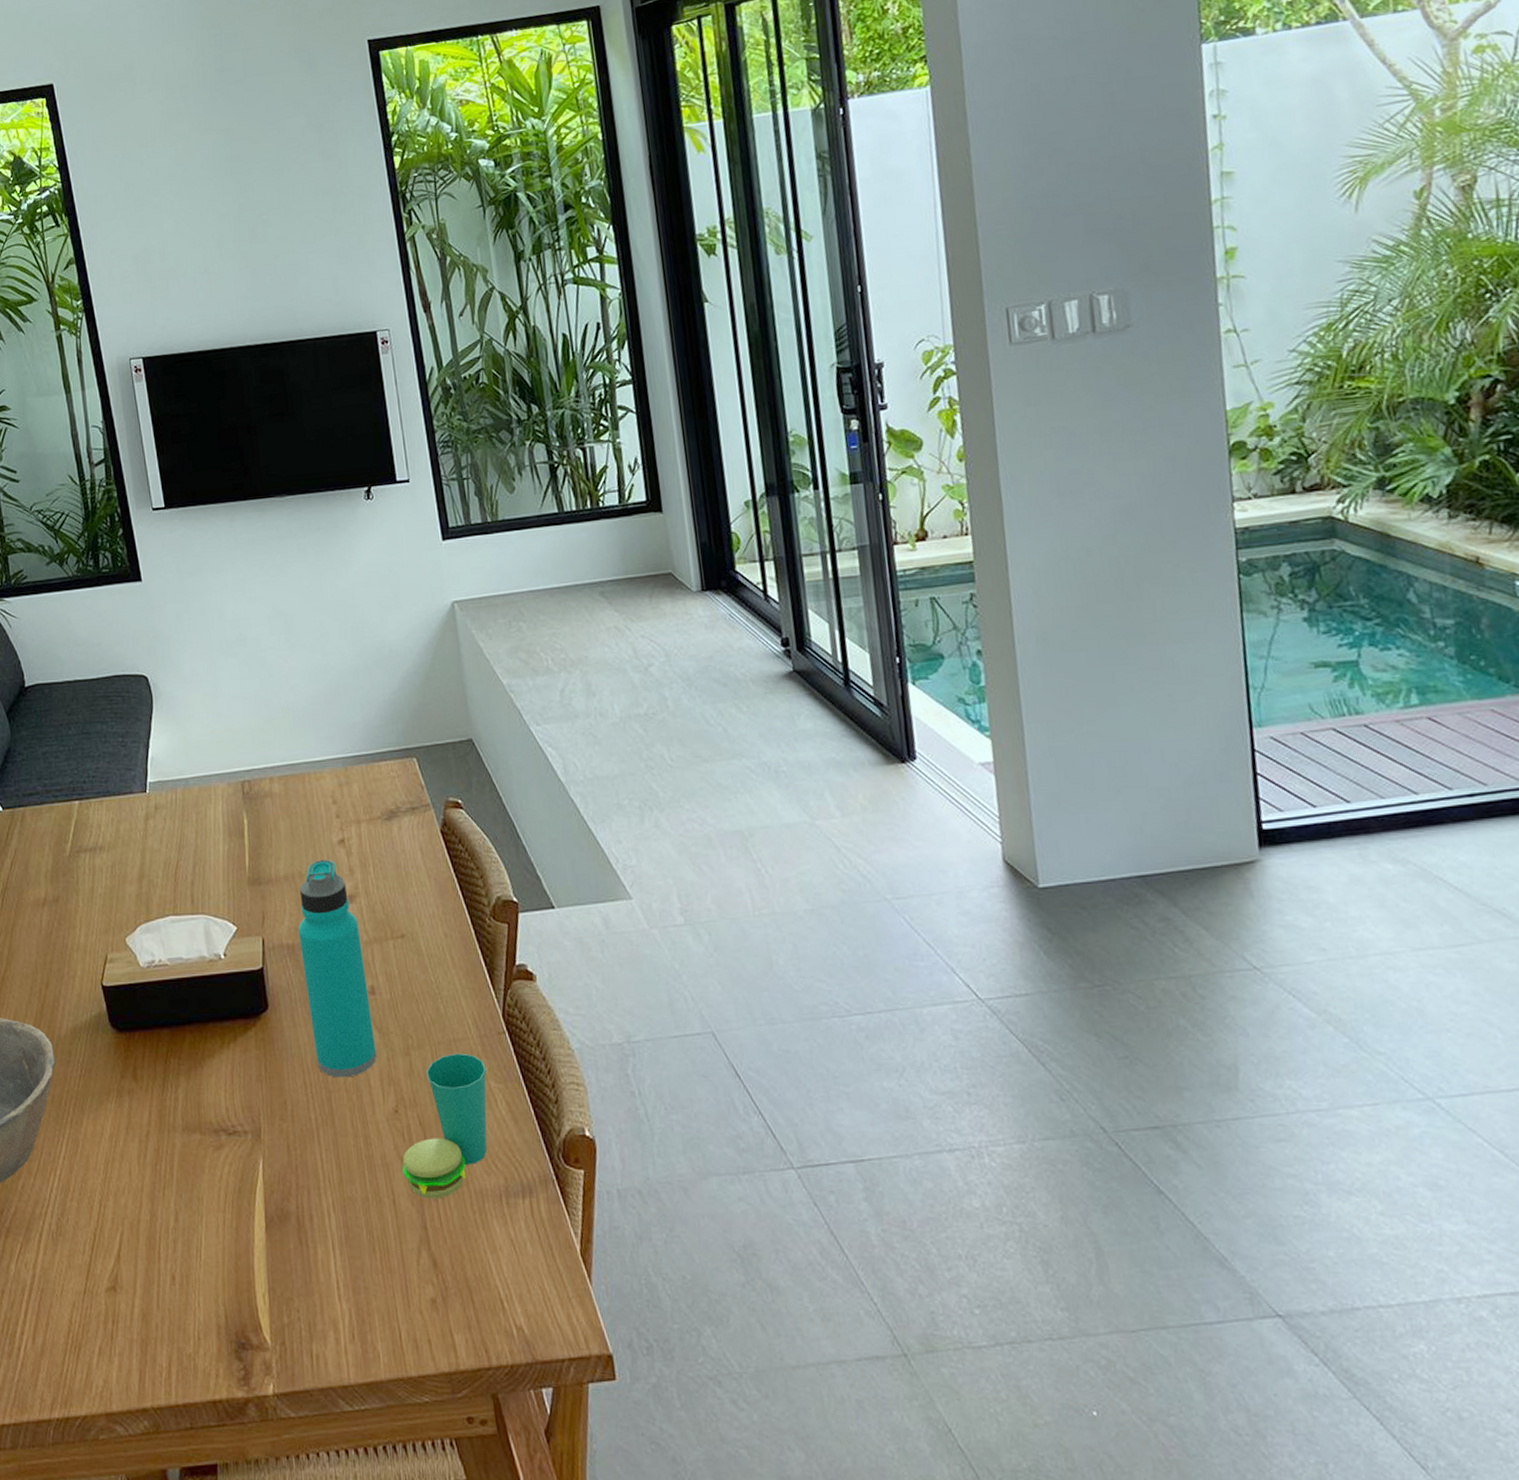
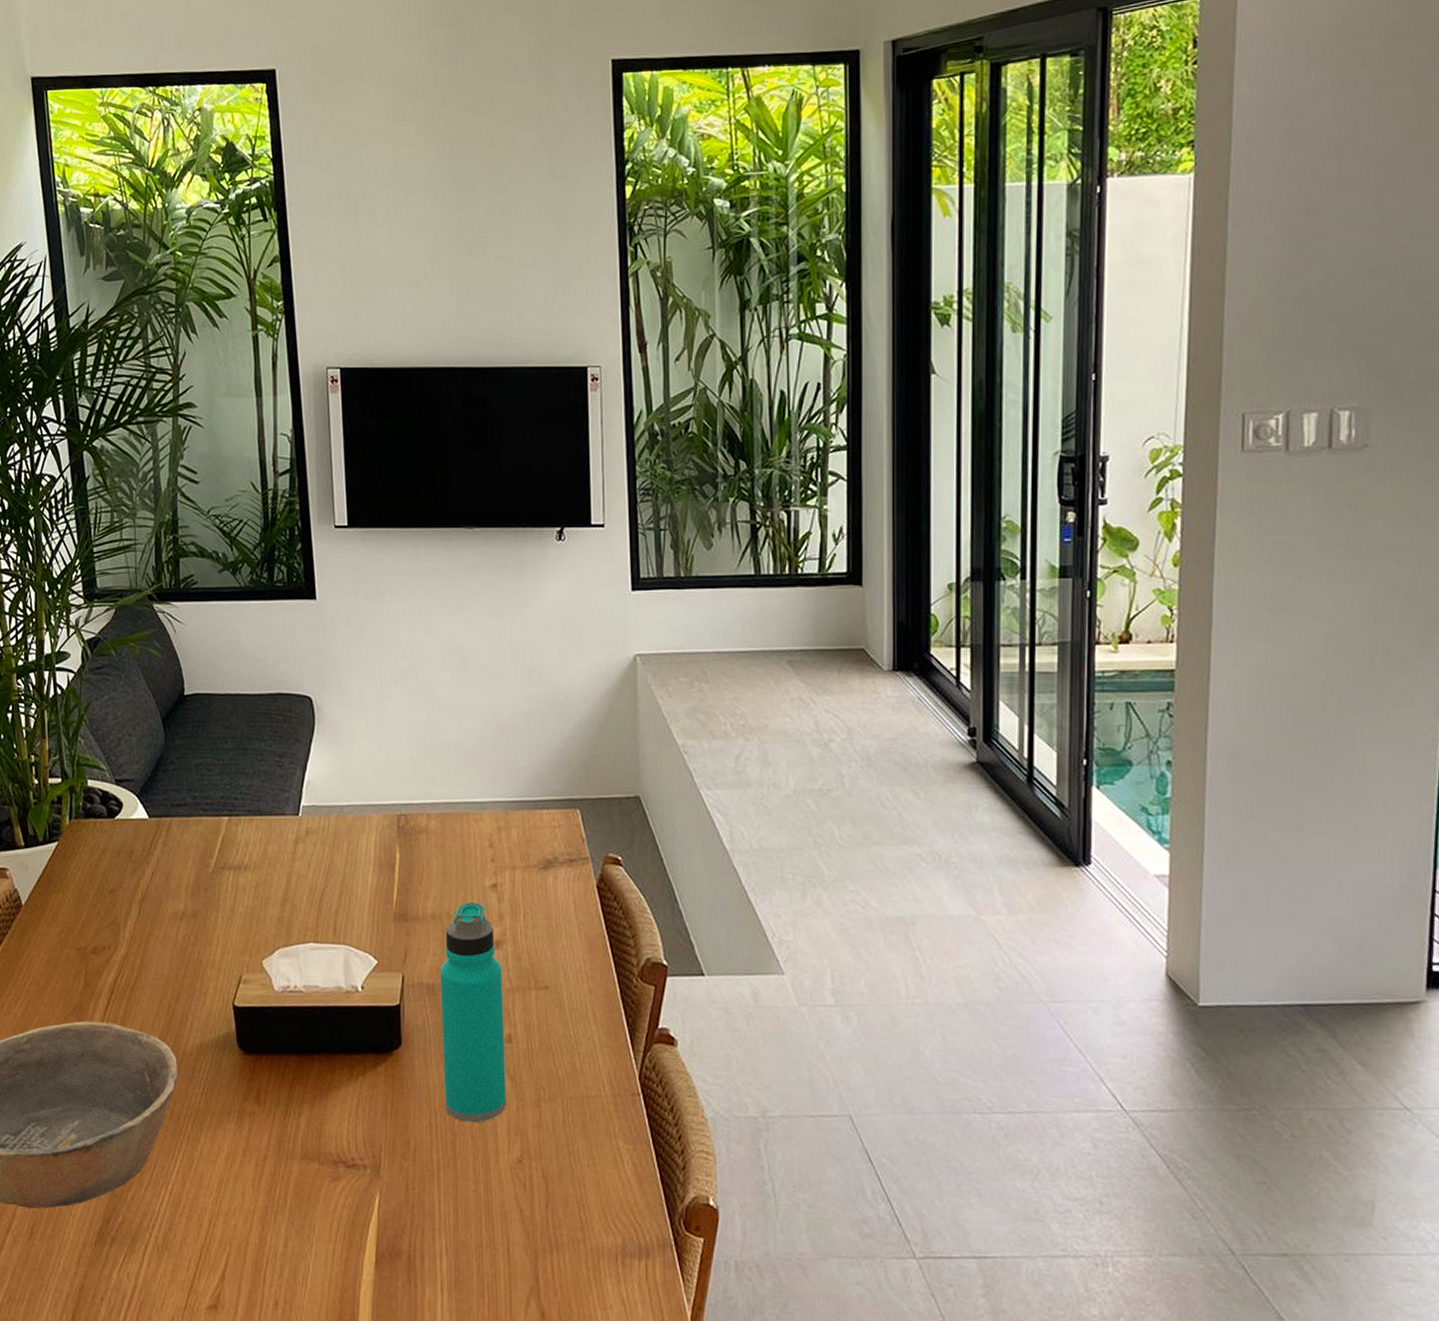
cup: present [402,1053,487,1199] -> none [520,1109,616,1252]

